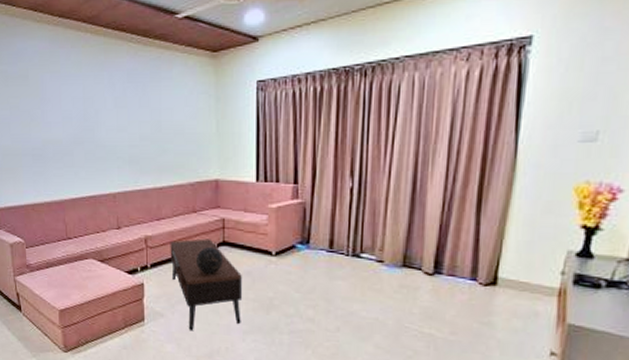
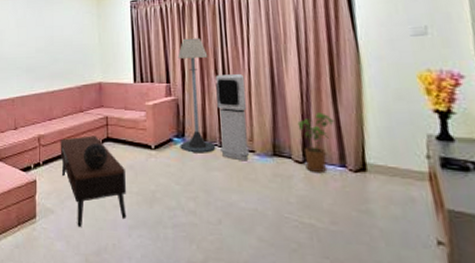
floor lamp: none [303,131,345,262] -> present [177,37,216,153]
air purifier: none [346,176,384,271] -> present [215,73,250,161]
house plant: none [433,223,474,285] -> present [297,112,335,172]

